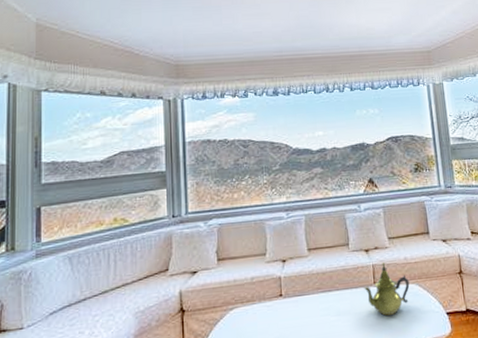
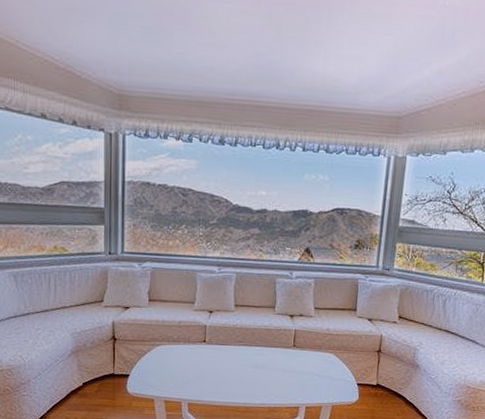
teapot: present [364,263,410,316] -> none [283,330,328,376]

